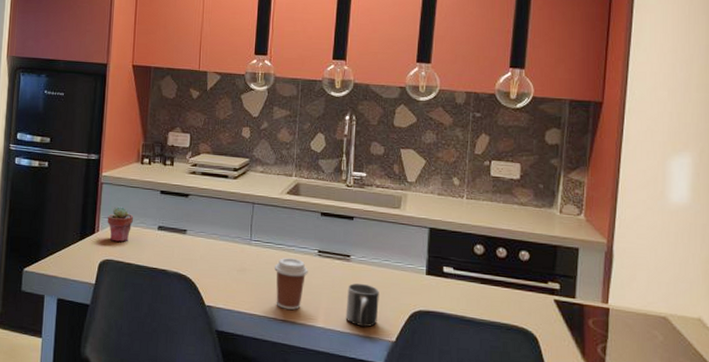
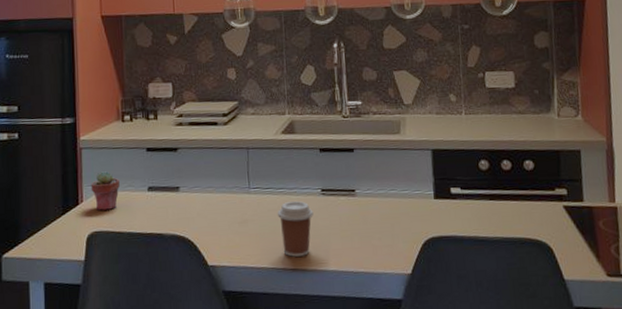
mug: present [345,283,379,328] -> none [356,217,391,264]

